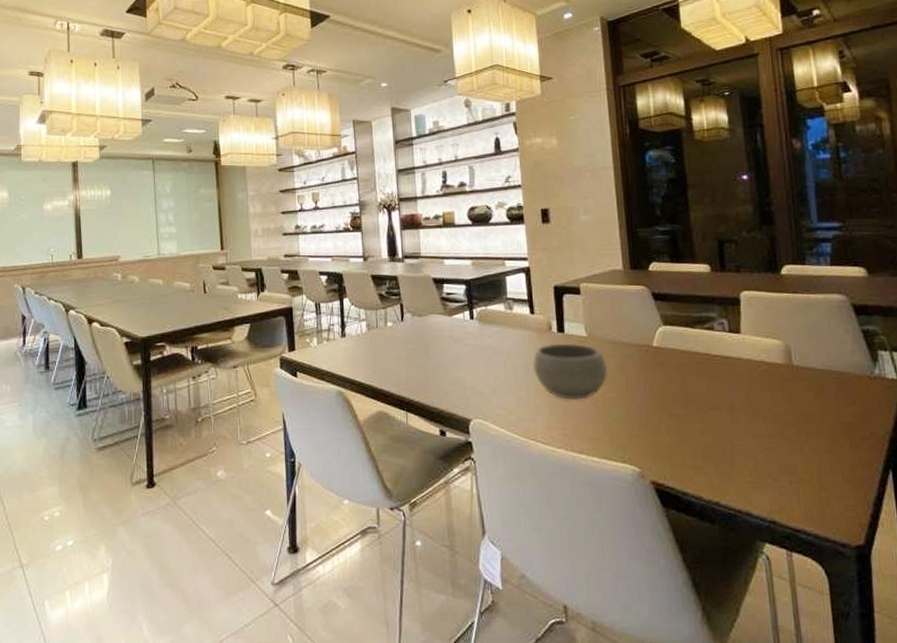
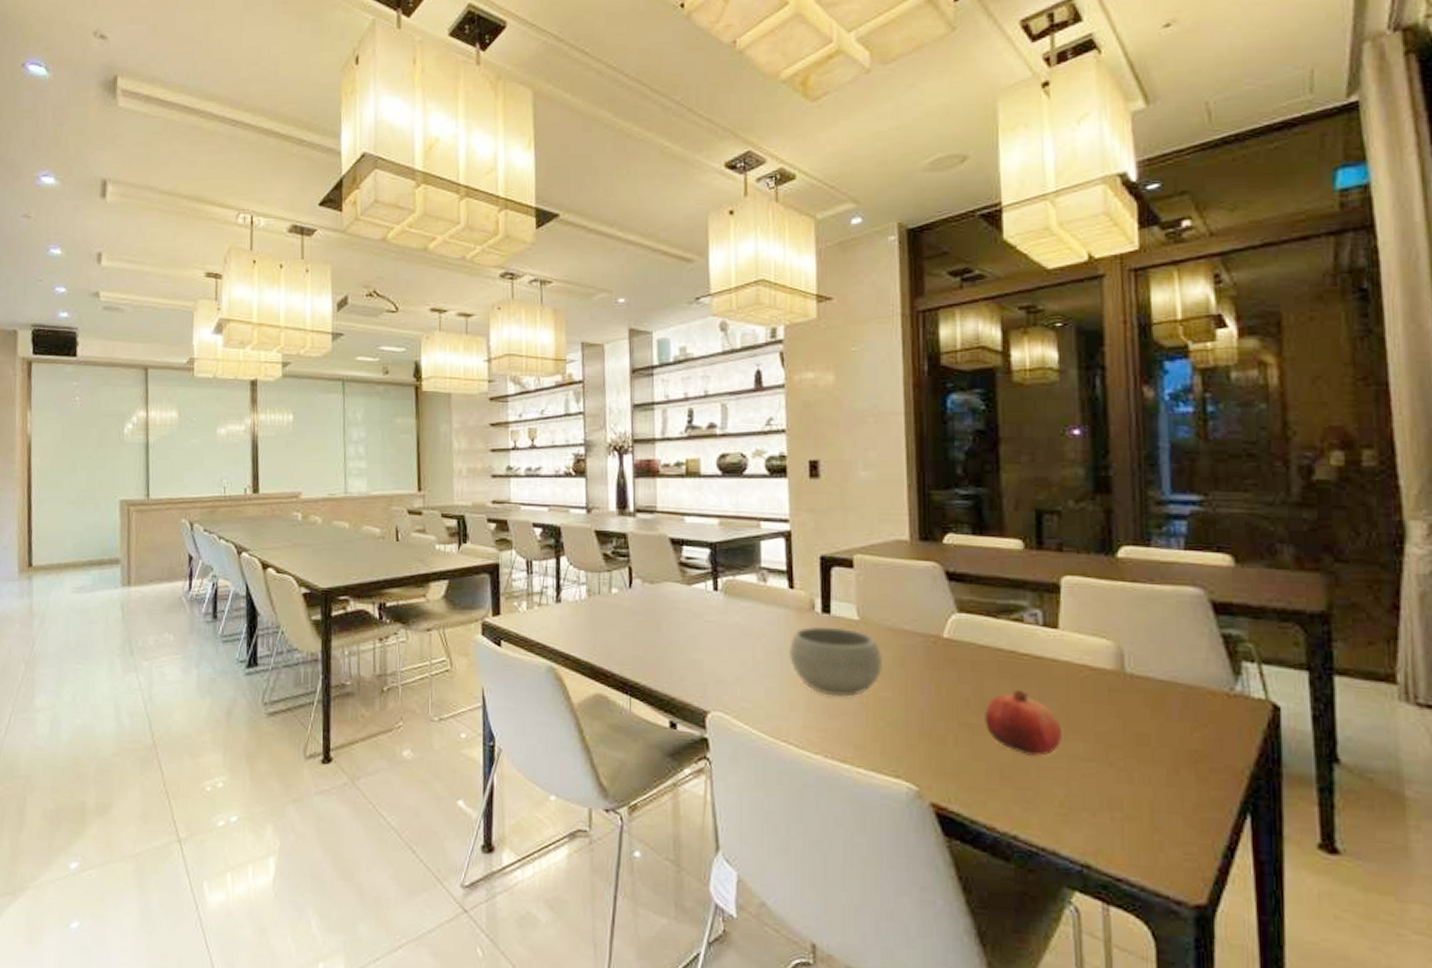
fruit: none [687,384,748,438] -> present [983,689,1062,757]

